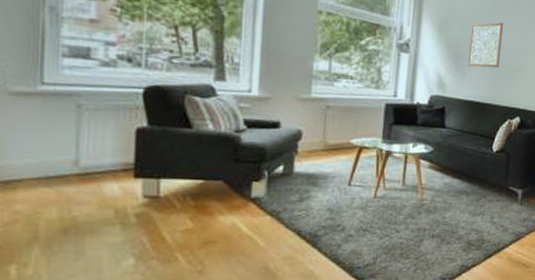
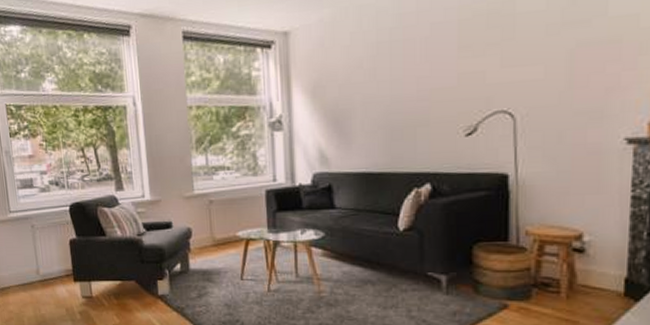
wall art: present [467,22,504,68] -> none [351,69,394,132]

